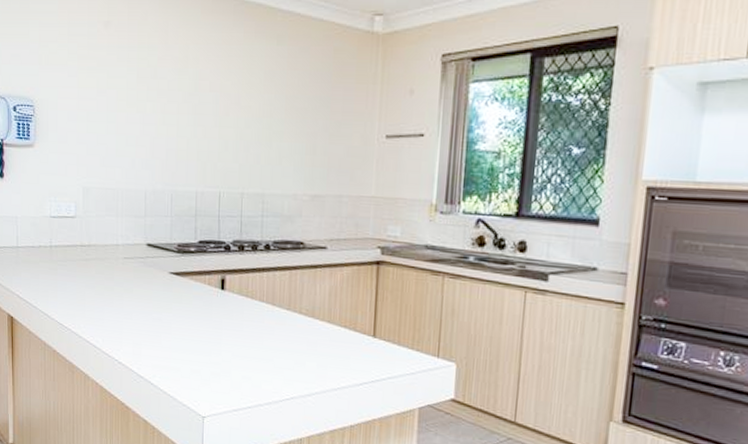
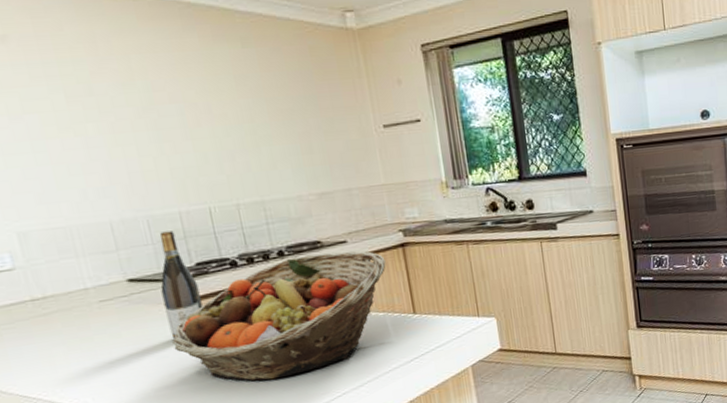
wine bottle: none [167,207,196,306] -> present [159,230,203,340]
fruit basket: none [167,253,358,367] -> present [172,251,386,382]

